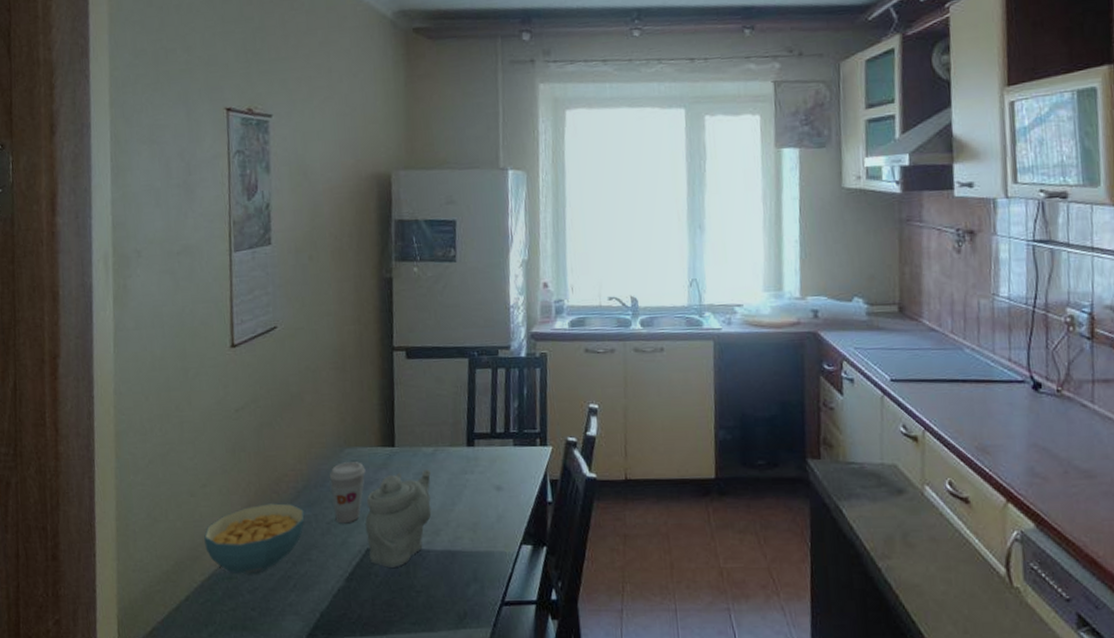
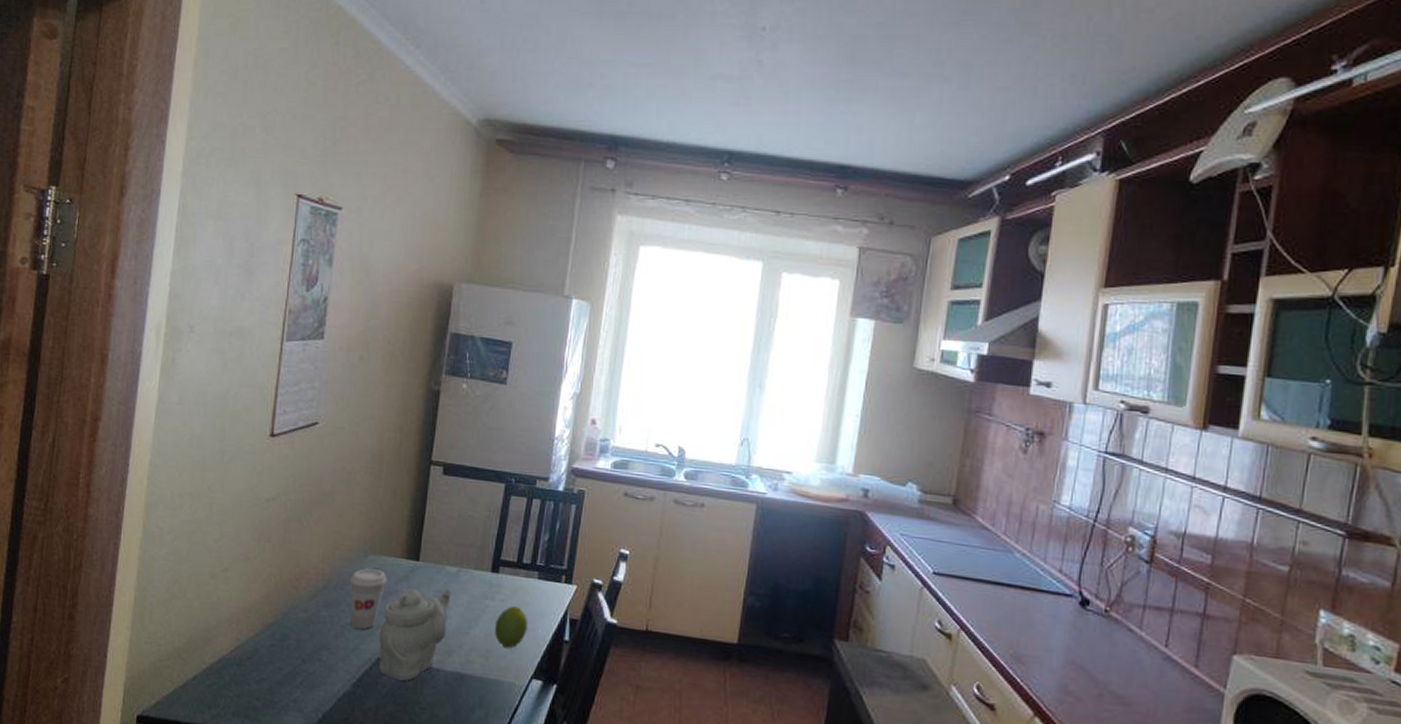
cereal bowl: present [204,503,305,574] -> none [219,597,321,665]
fruit: none [477,476,511,519] -> present [494,606,528,649]

